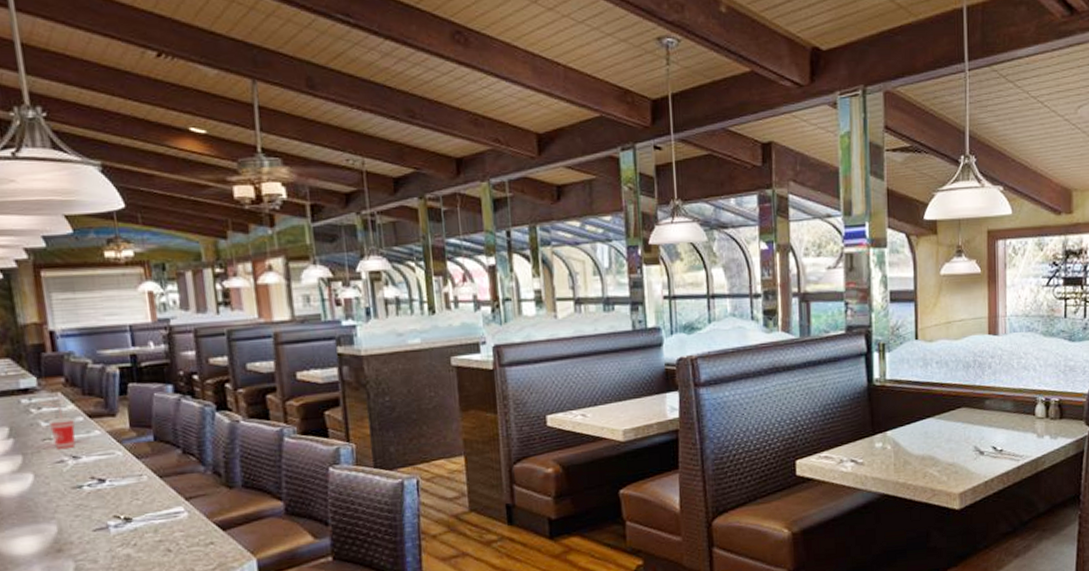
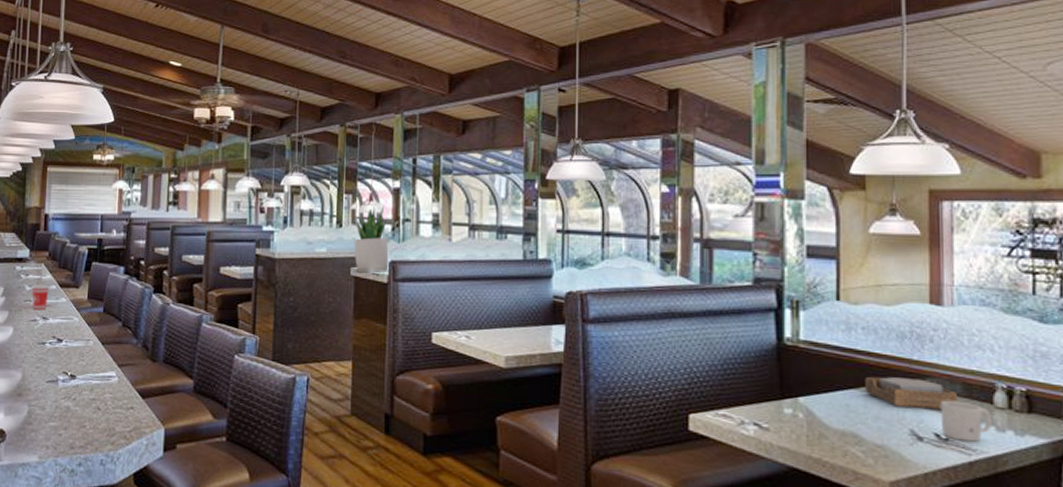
planter: none [448,286,493,362] -> present [354,206,389,273]
napkin holder: none [939,401,1010,428] -> present [865,376,958,410]
mug: none [996,416,1035,450] -> present [940,400,993,442]

